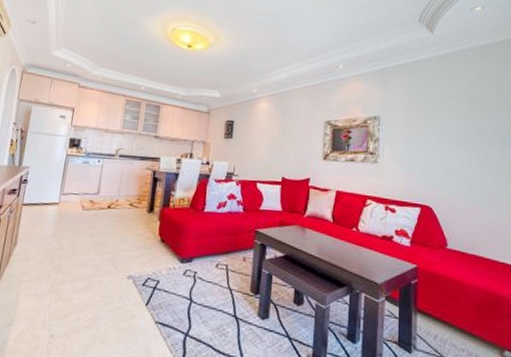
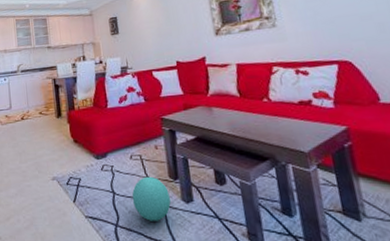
ball: none [208,287,248,334] -> present [132,176,172,221]

